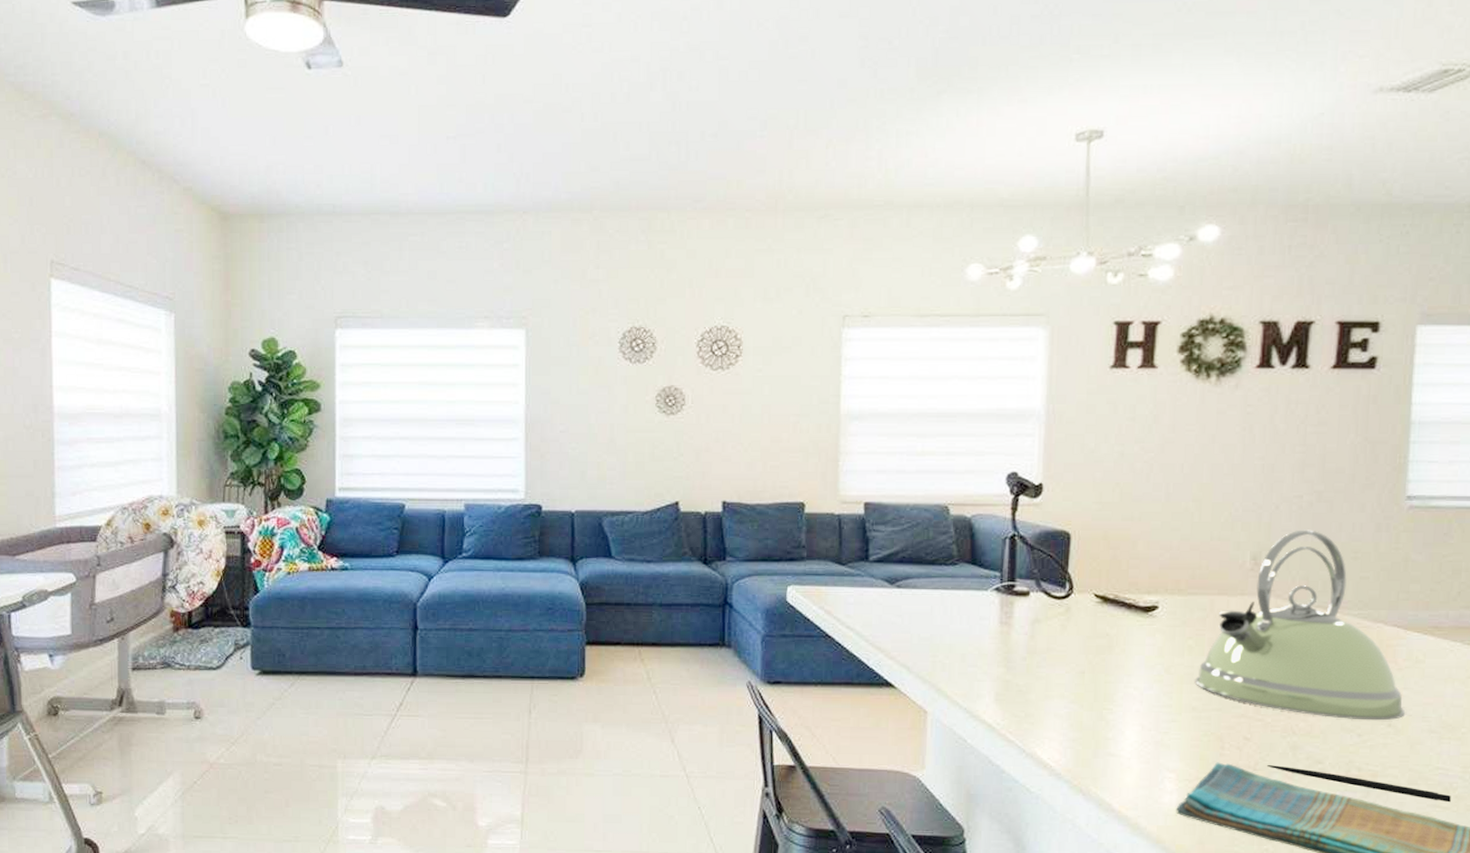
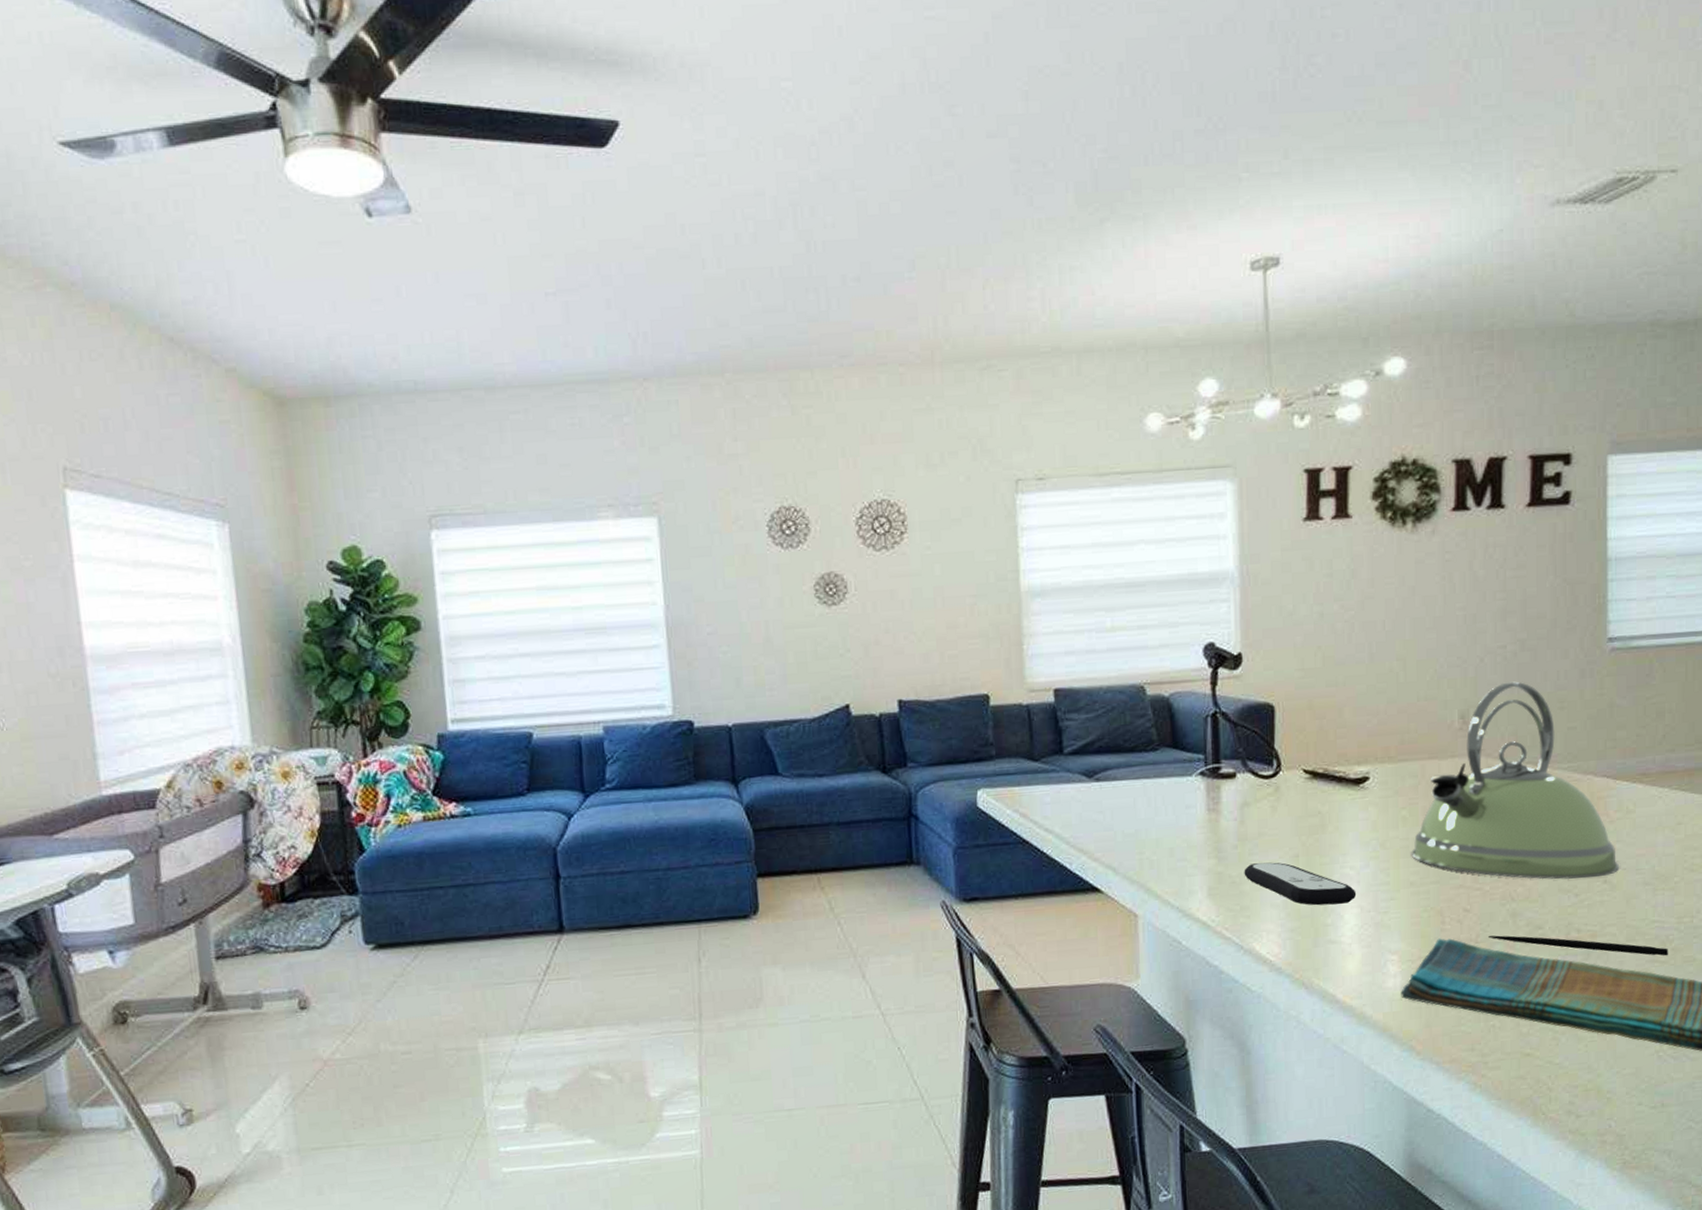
remote control: none [1030,676,1139,720] -> present [1244,862,1357,906]

